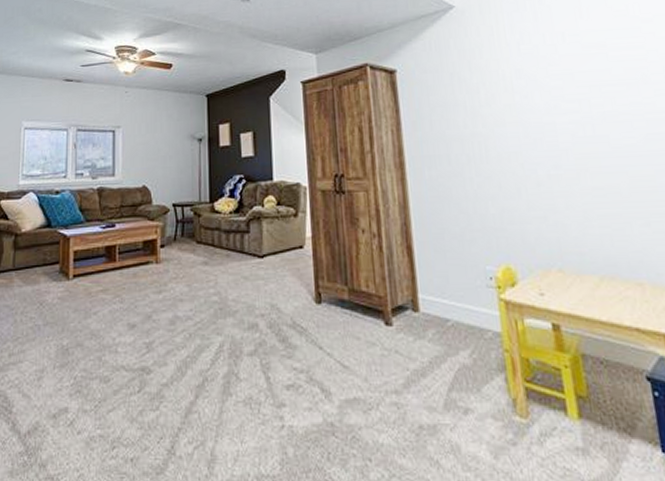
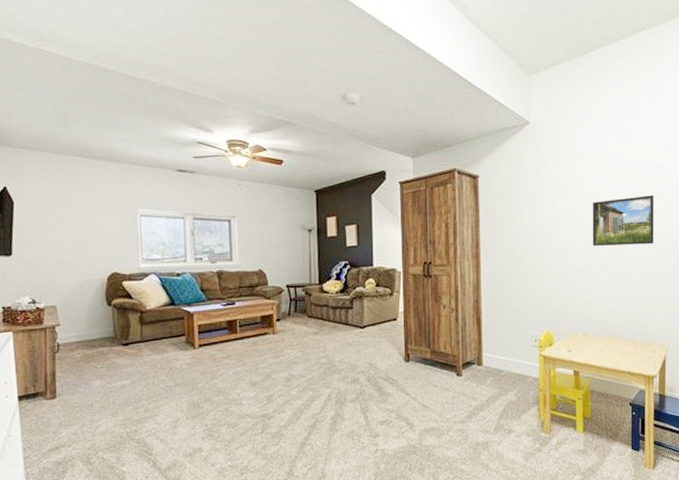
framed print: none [547,84,645,151] -> present [592,195,654,246]

